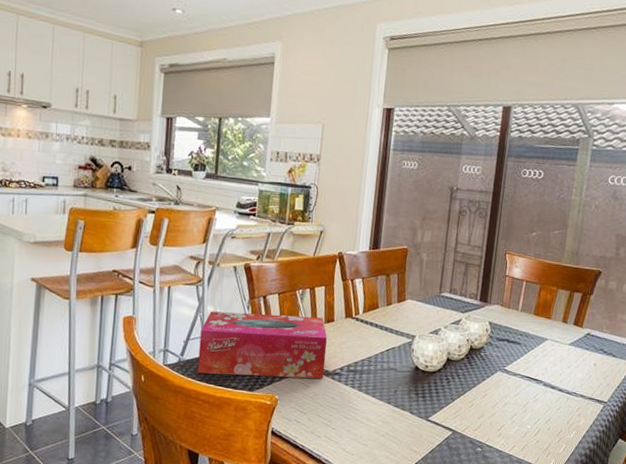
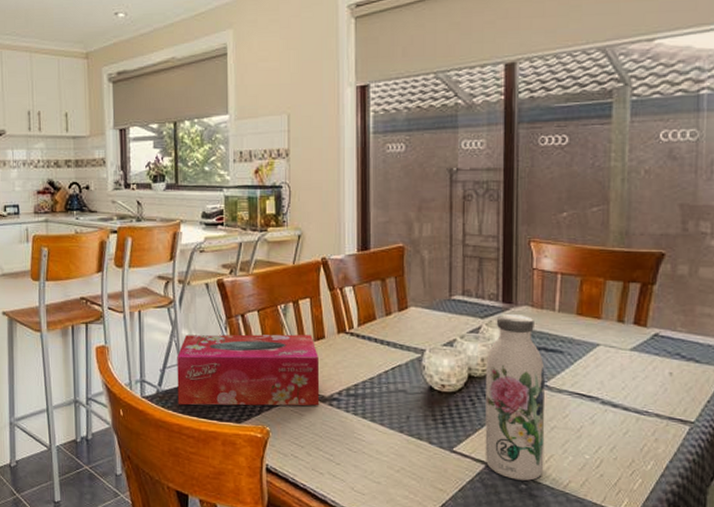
water bottle: none [453,310,506,445] -> present [485,314,545,481]

